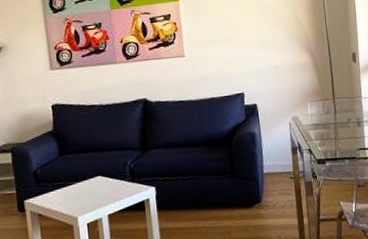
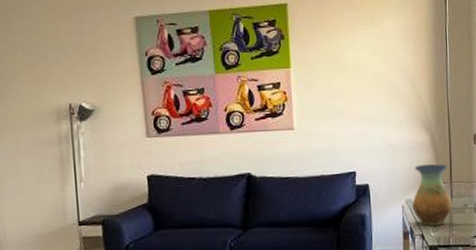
vase: none [298,82,337,141] -> present [412,164,453,226]

